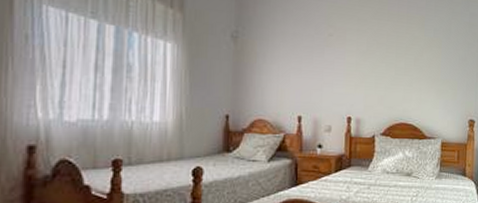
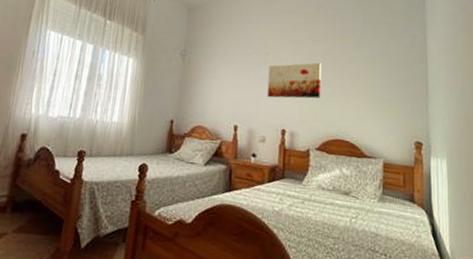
wall art: none [331,43,387,84] -> present [267,62,322,99]

